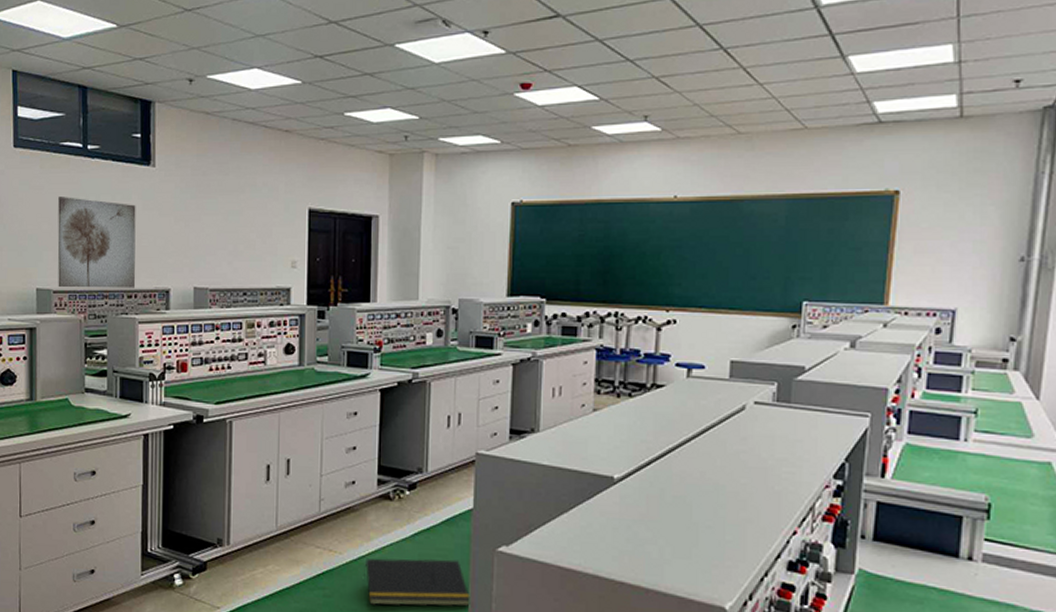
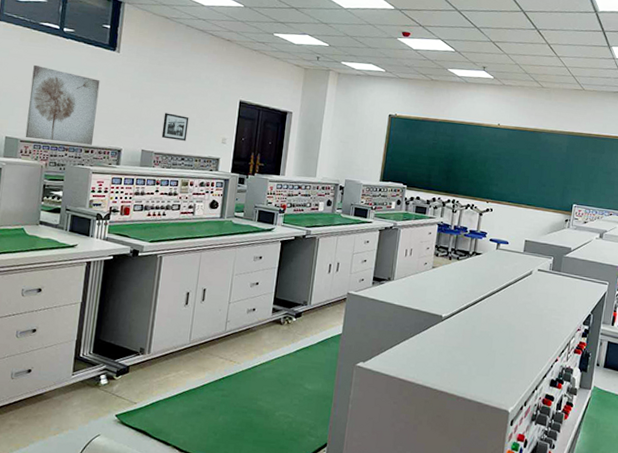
picture frame: none [216,236,248,270] -> present [161,113,189,141]
notepad: present [364,558,470,607] -> none [255,368,334,407]

